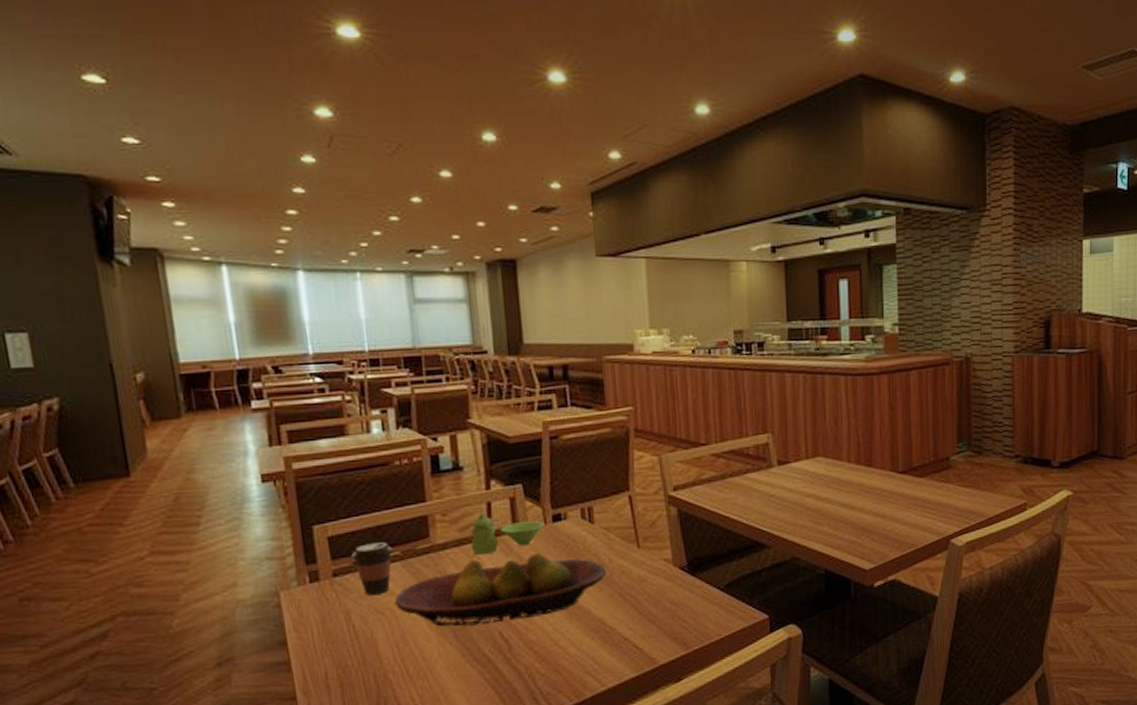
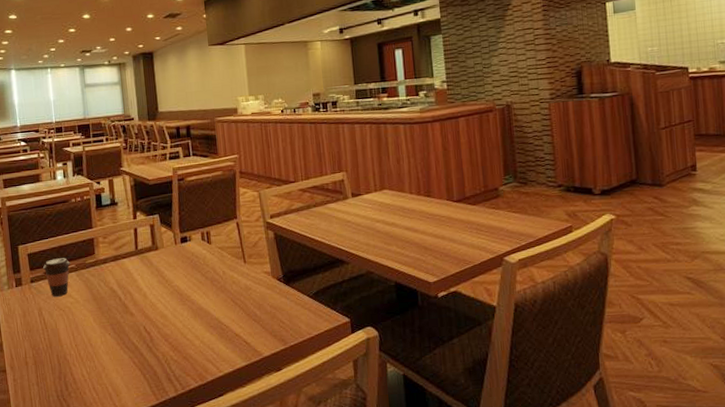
fruit bowl: present [394,552,607,627] -> none [71,266,222,322]
condiment set: present [470,513,545,556] -> none [123,236,175,268]

